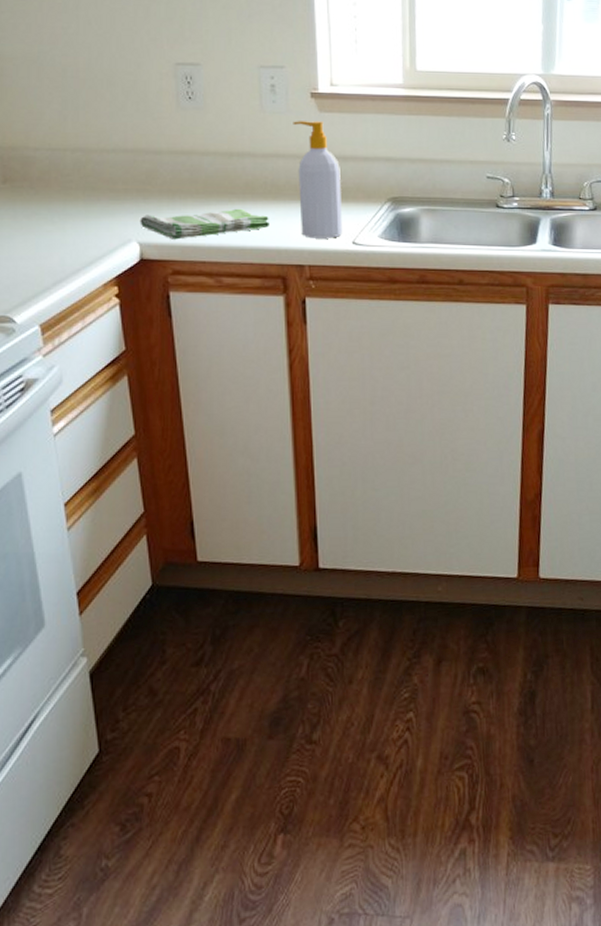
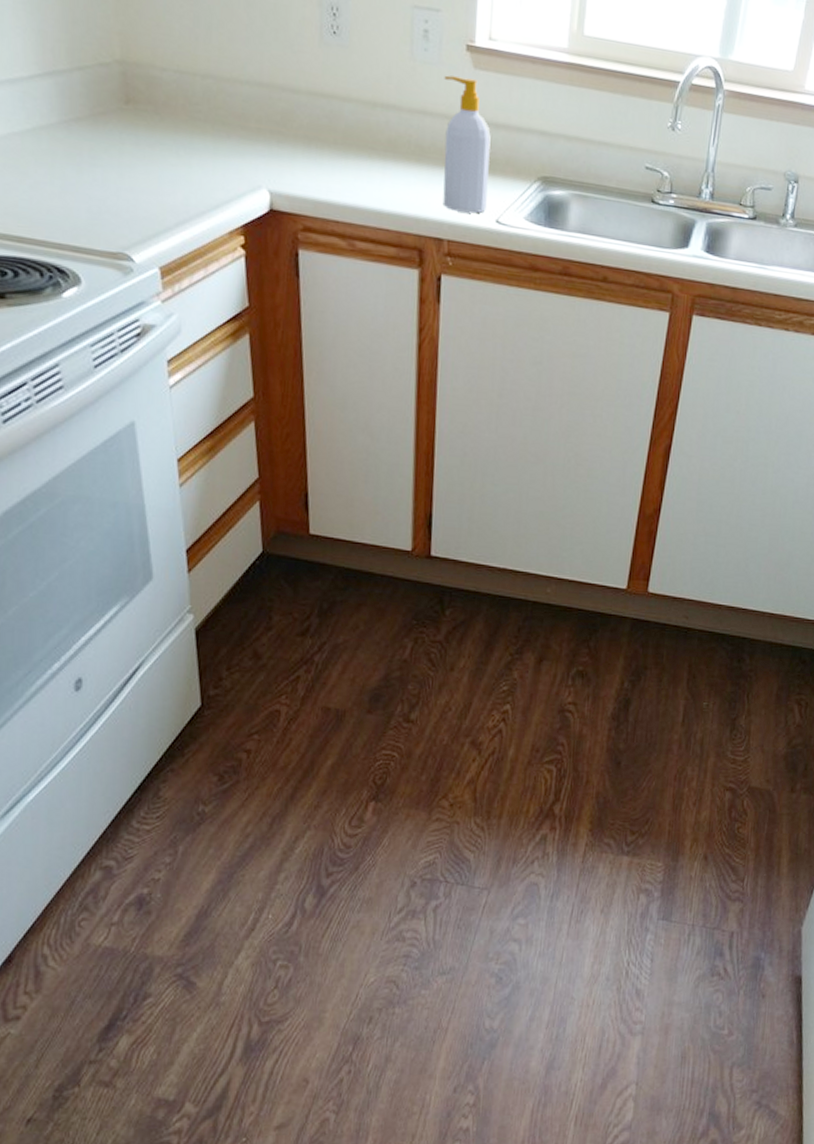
dish towel: present [140,208,269,240] -> none [271,160,410,194]

